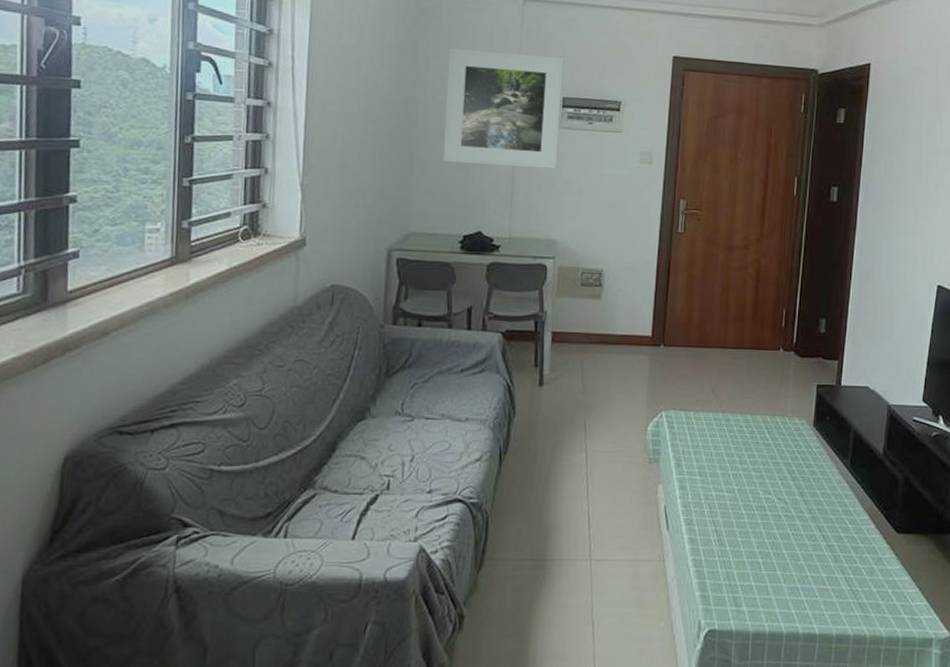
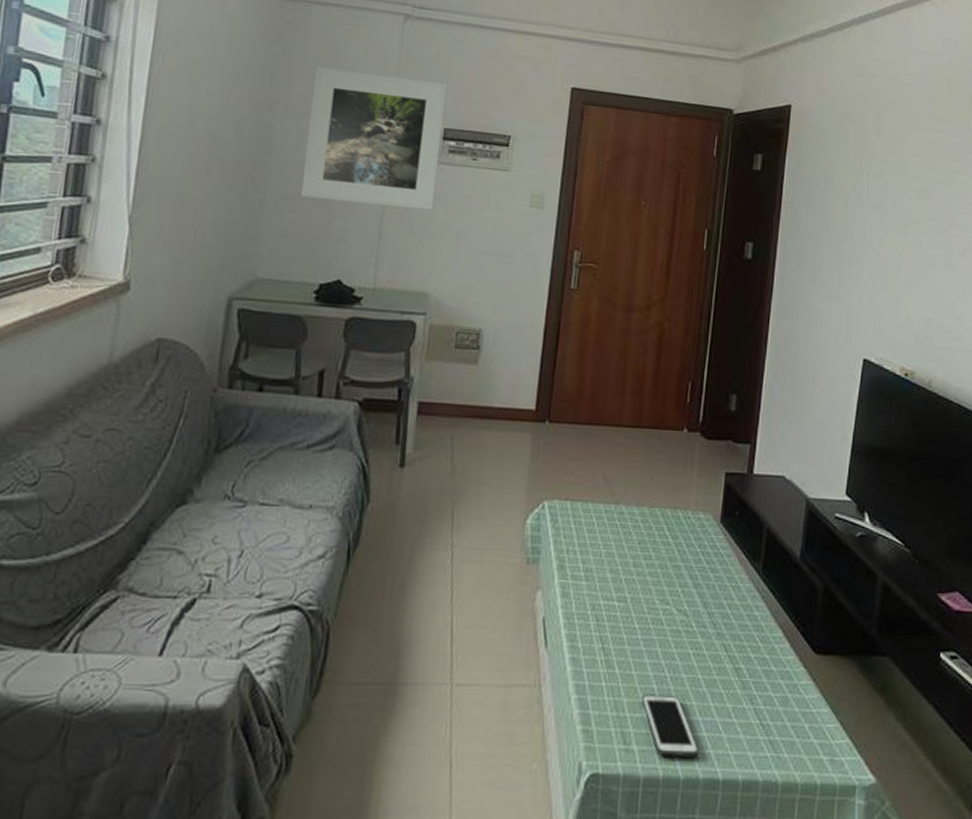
cell phone: none [750,567,799,616] -> present [642,694,699,757]

